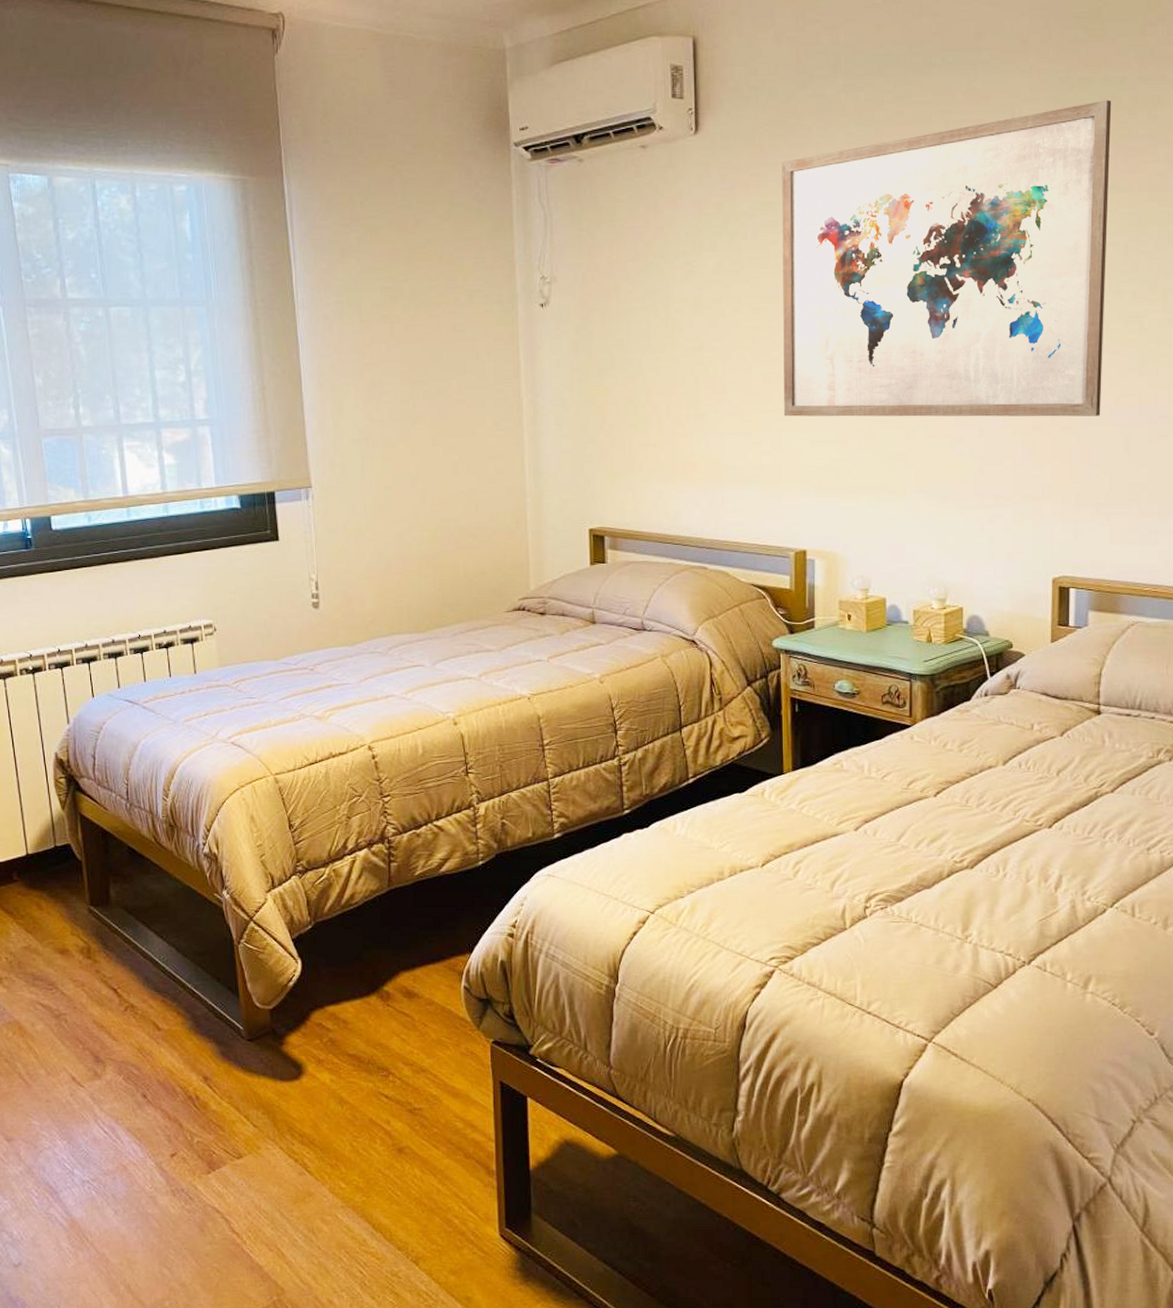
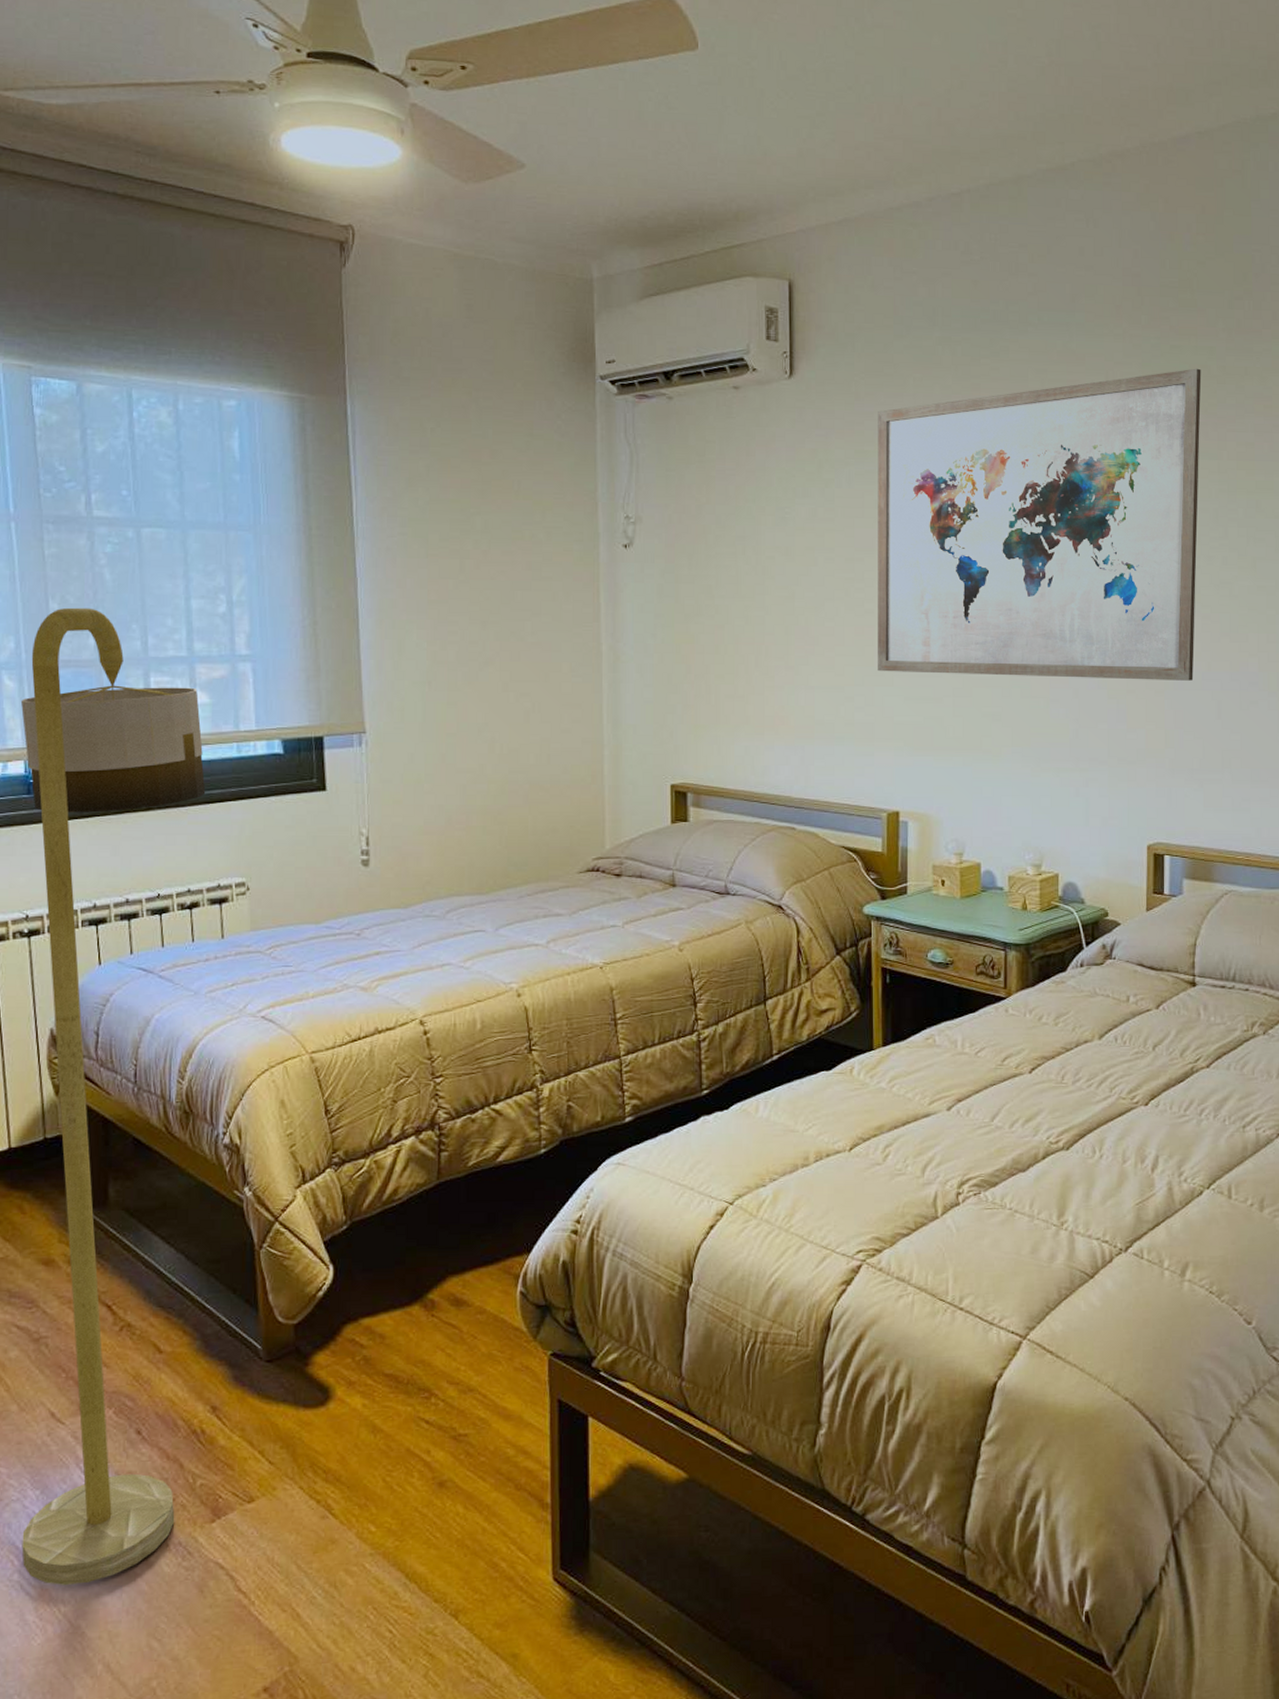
floor lamp: none [15,381,178,1219] -> present [20,607,206,1585]

